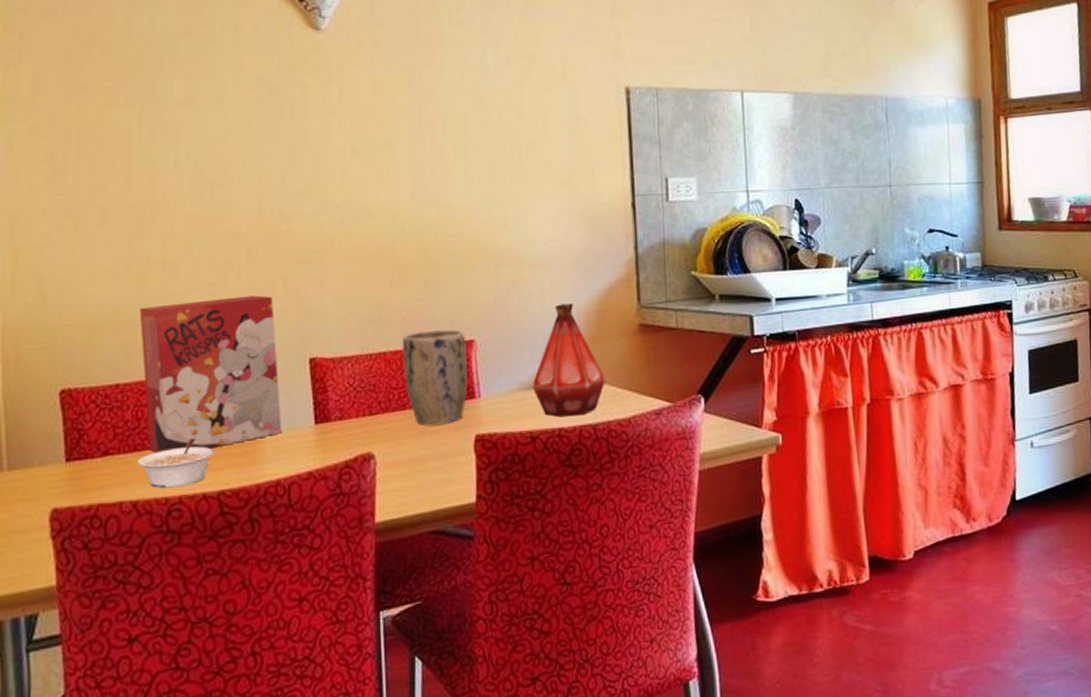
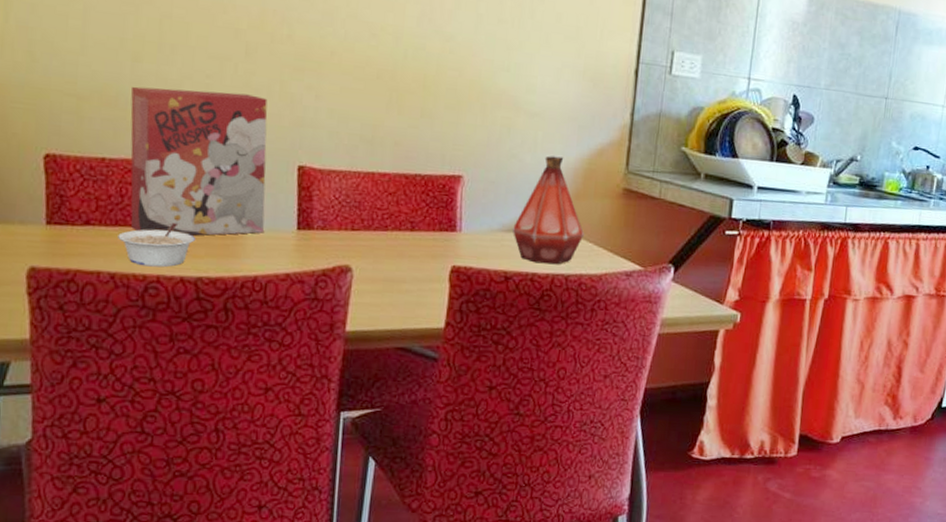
plant pot: present [402,329,468,427] -> none [389,158,454,252]

